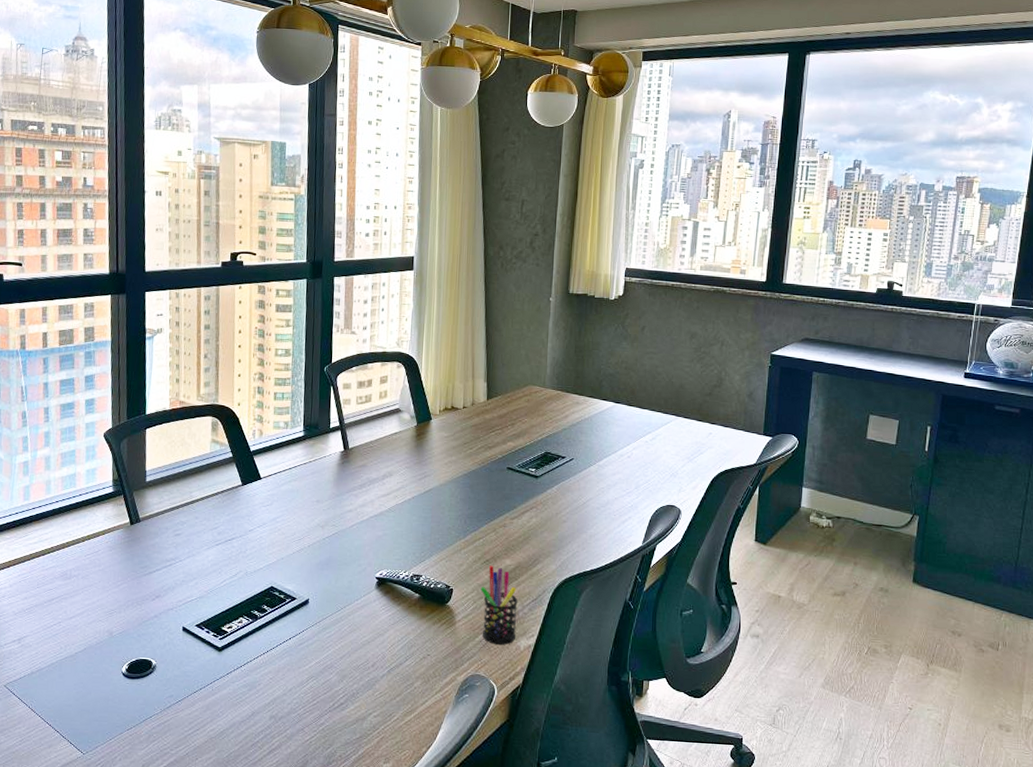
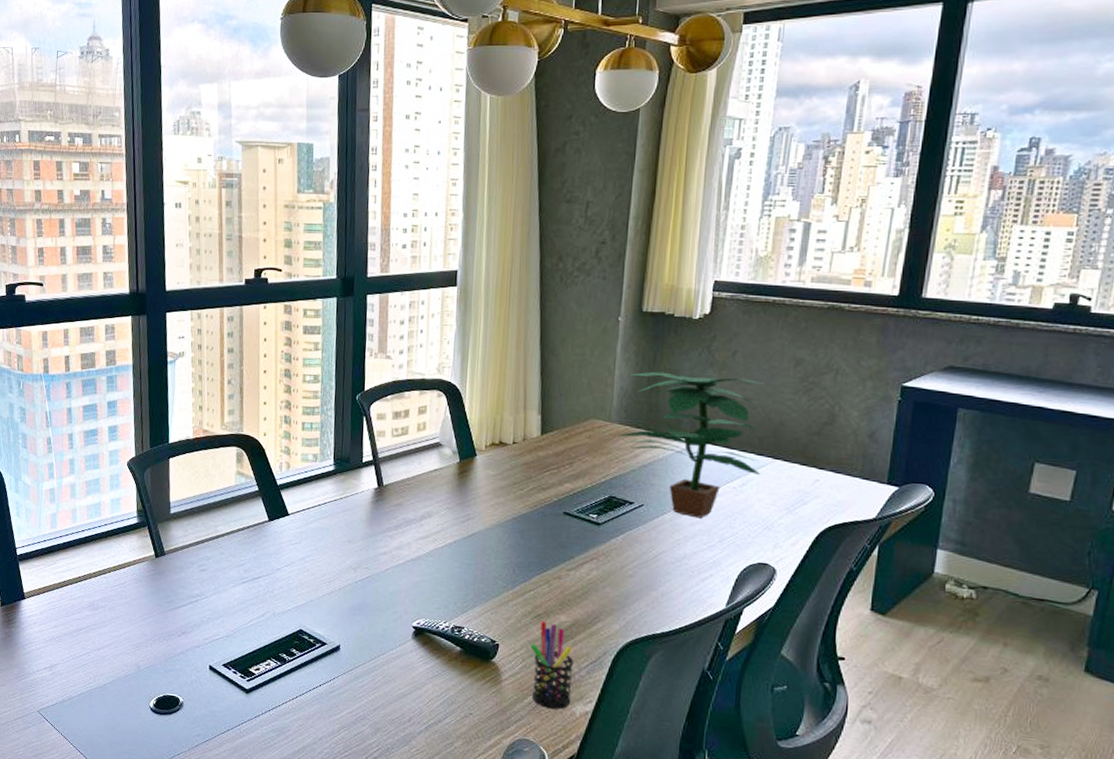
potted plant: none [552,344,667,469] -> present [619,371,765,519]

